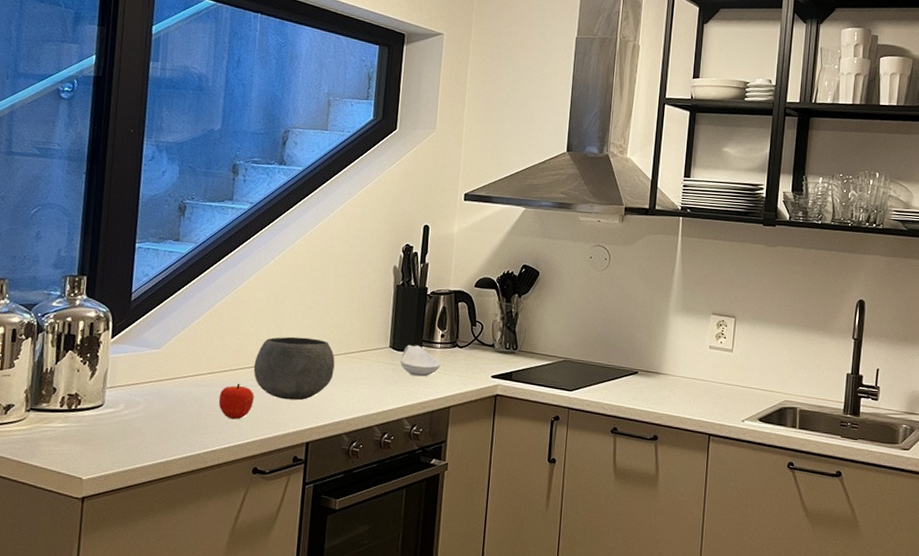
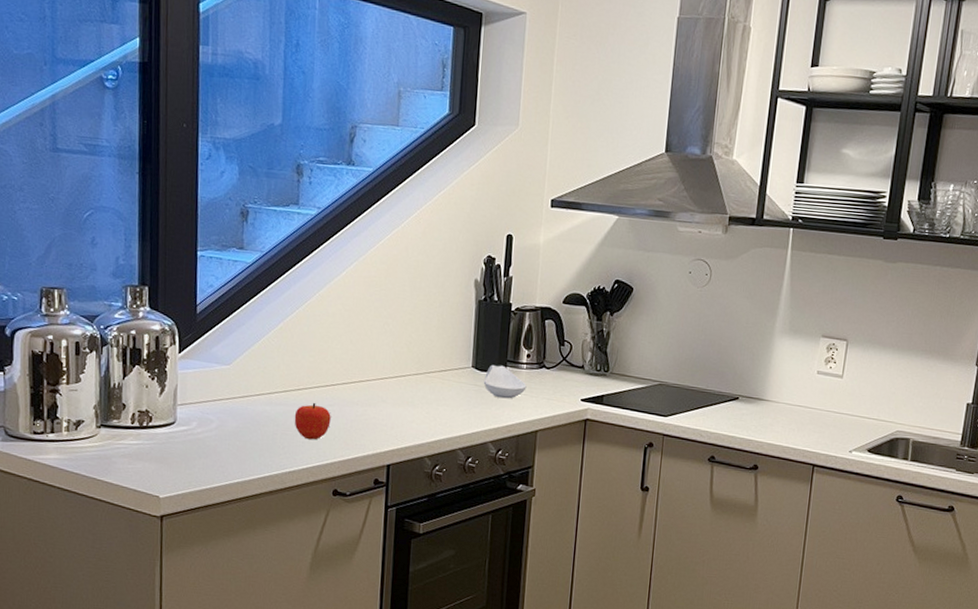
bowl: present [253,336,335,401] -> none [329,354,415,422]

